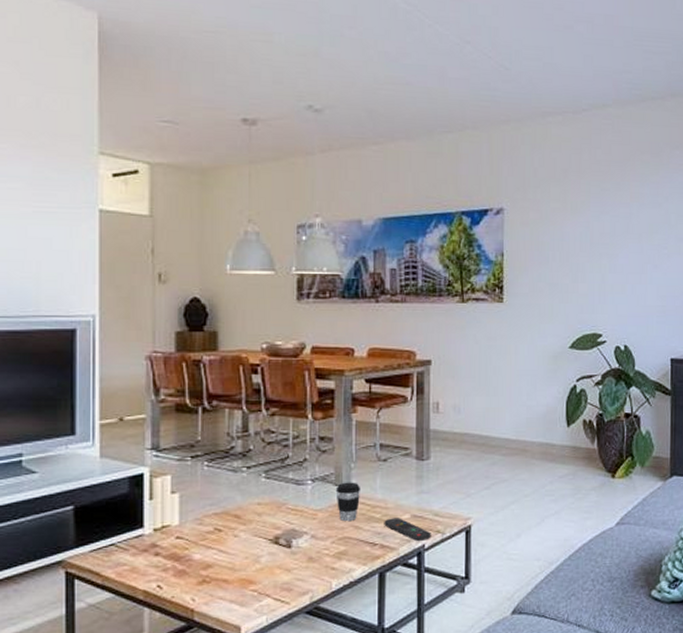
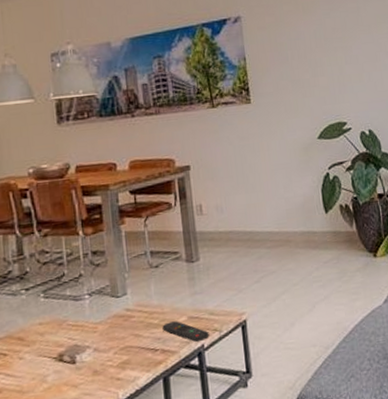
coffee cup: present [335,482,361,522] -> none [112,291,137,332]

